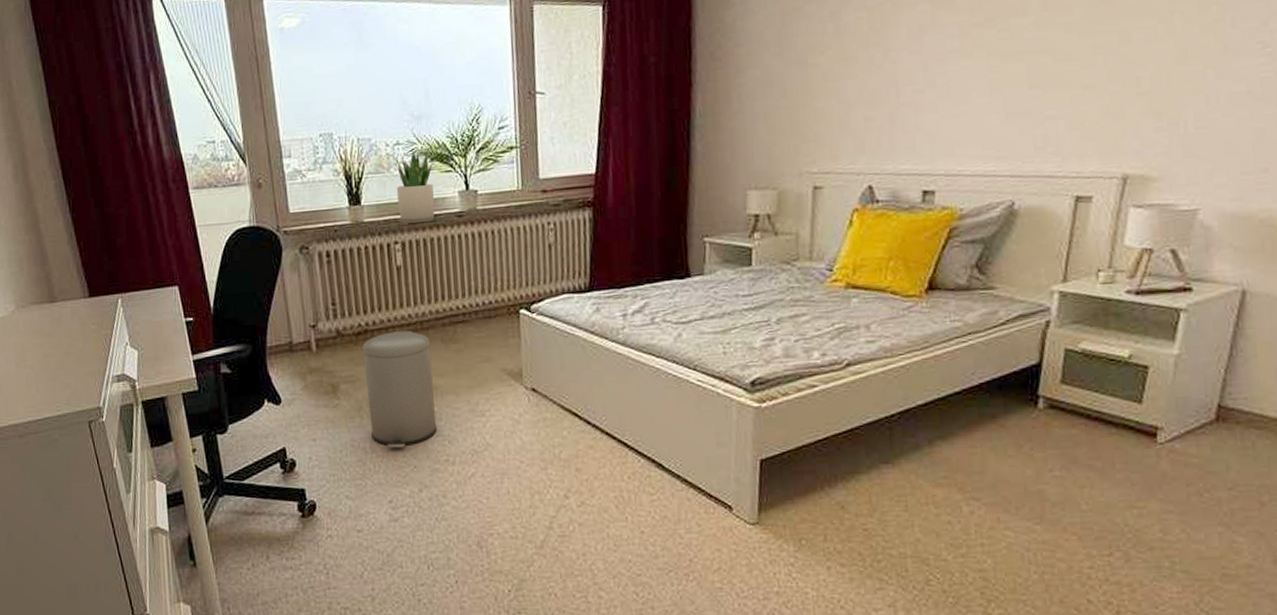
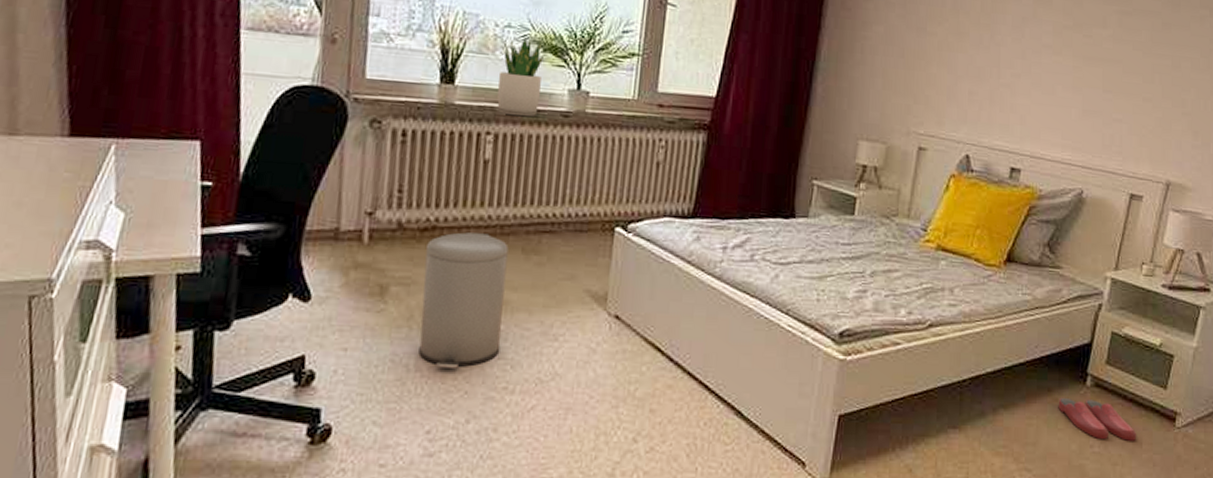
slippers: none [1005,422,1108,463] -> present [1058,397,1137,441]

